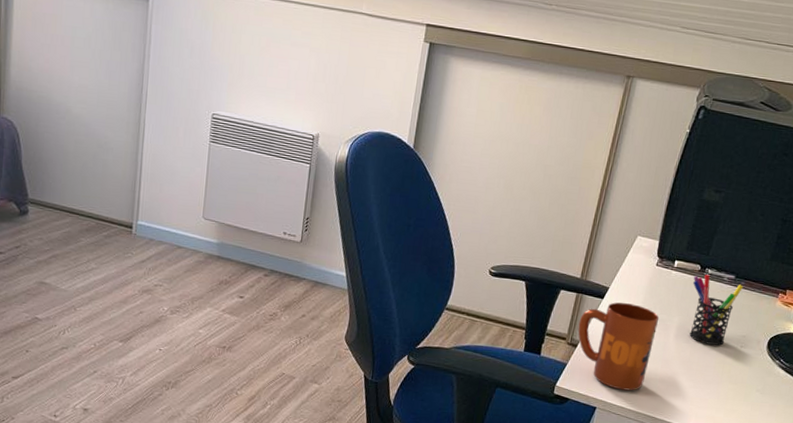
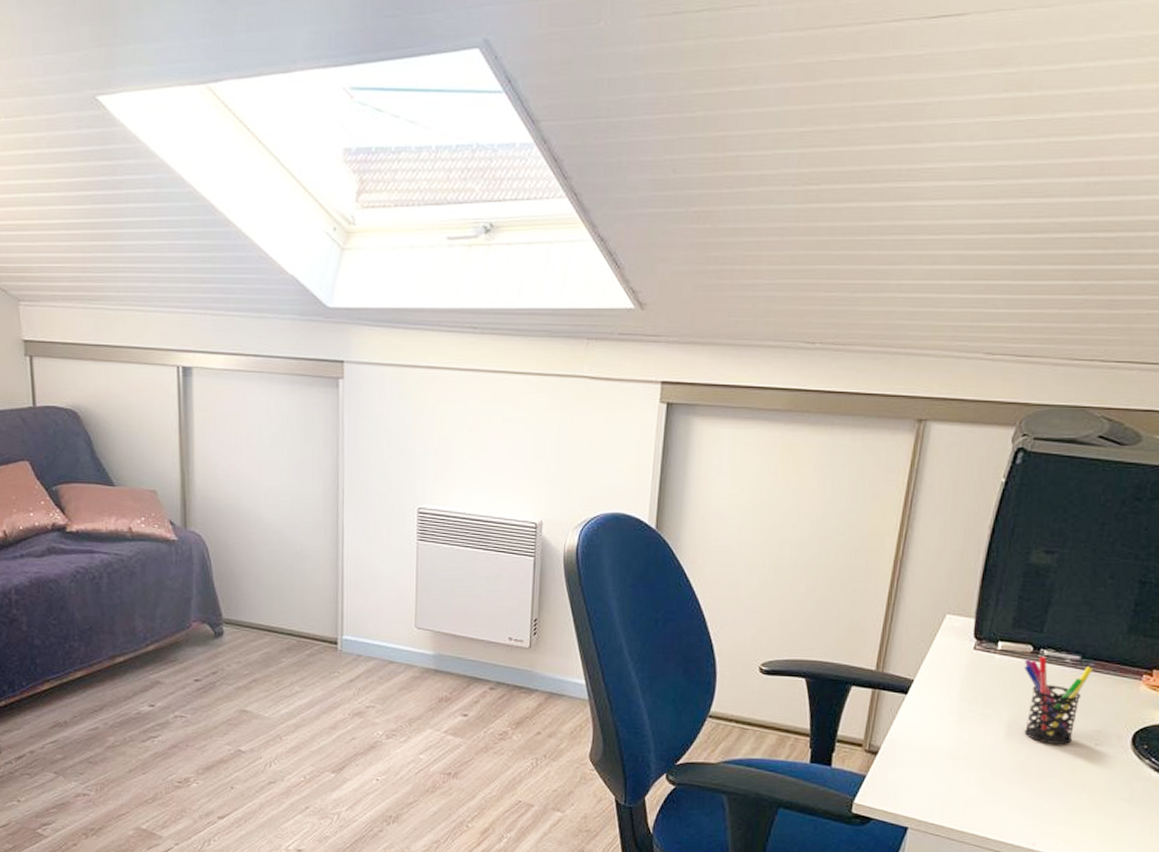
mug: present [577,302,660,391] -> none [877,698,983,806]

